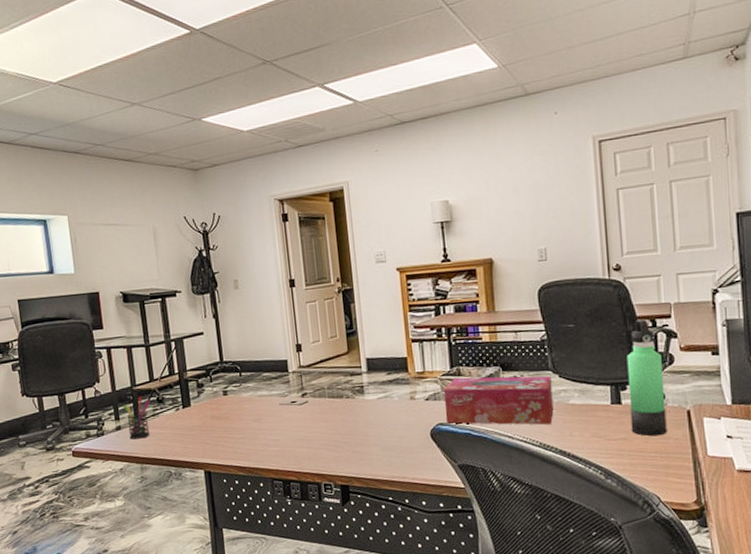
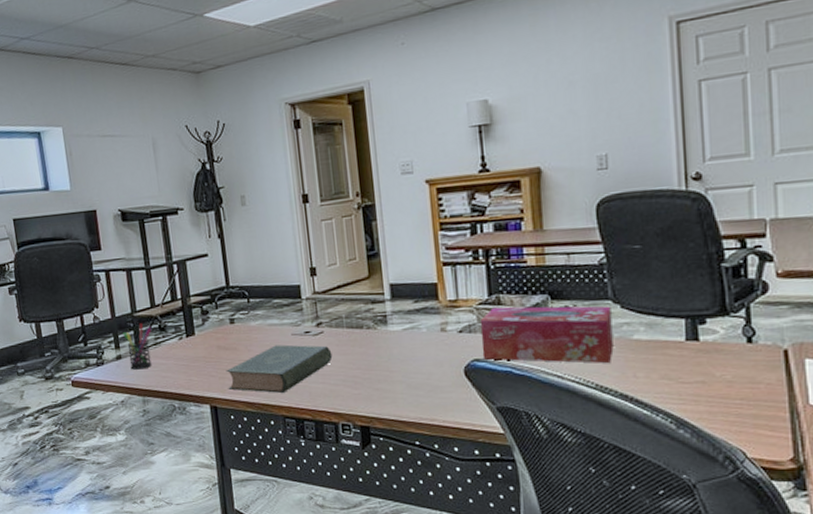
book: none [219,413,316,458] -> present [226,344,333,393]
thermos bottle: present [626,318,667,437] -> none [707,238,757,380]

